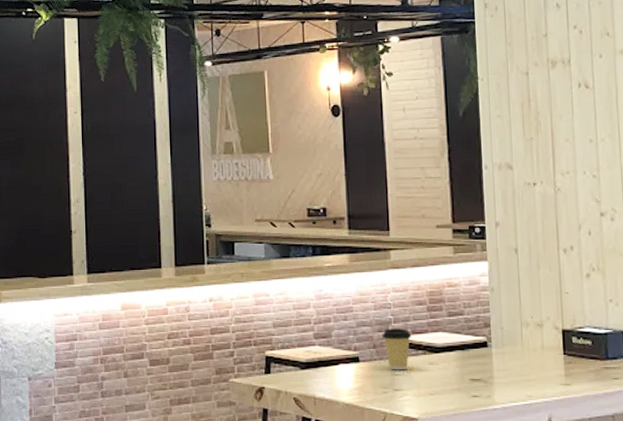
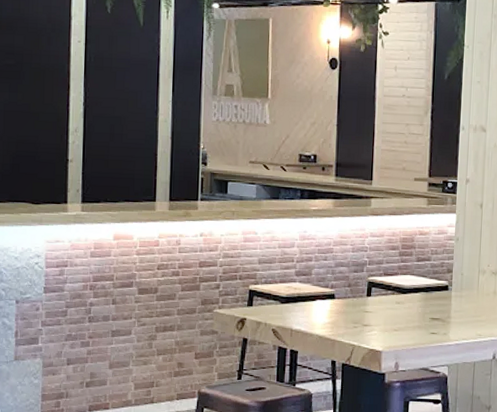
coffee cup: present [382,329,412,370] -> none [357,270,384,308]

